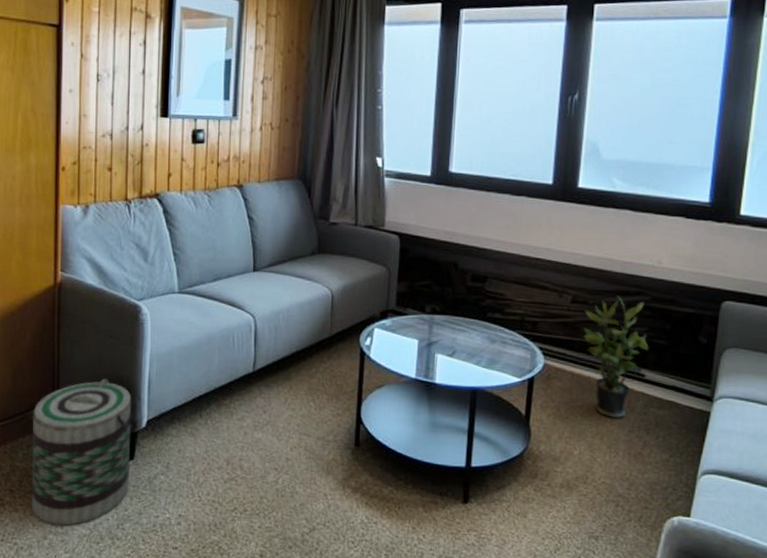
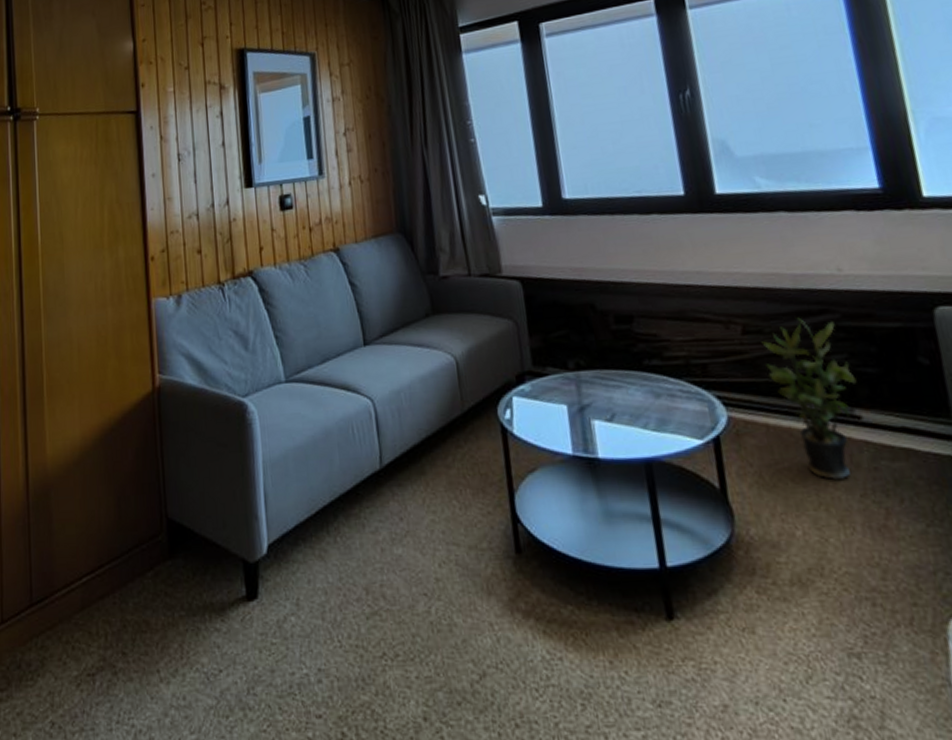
basket: present [28,378,137,526] -> none [136,496,256,696]

